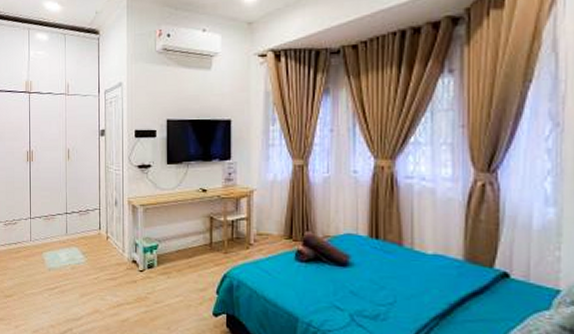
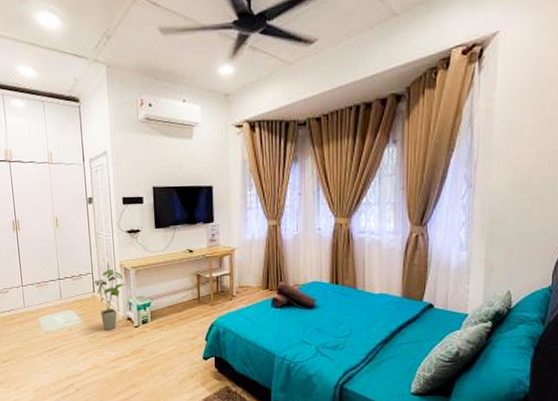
house plant: none [99,205,133,272] -> present [93,269,125,330]

